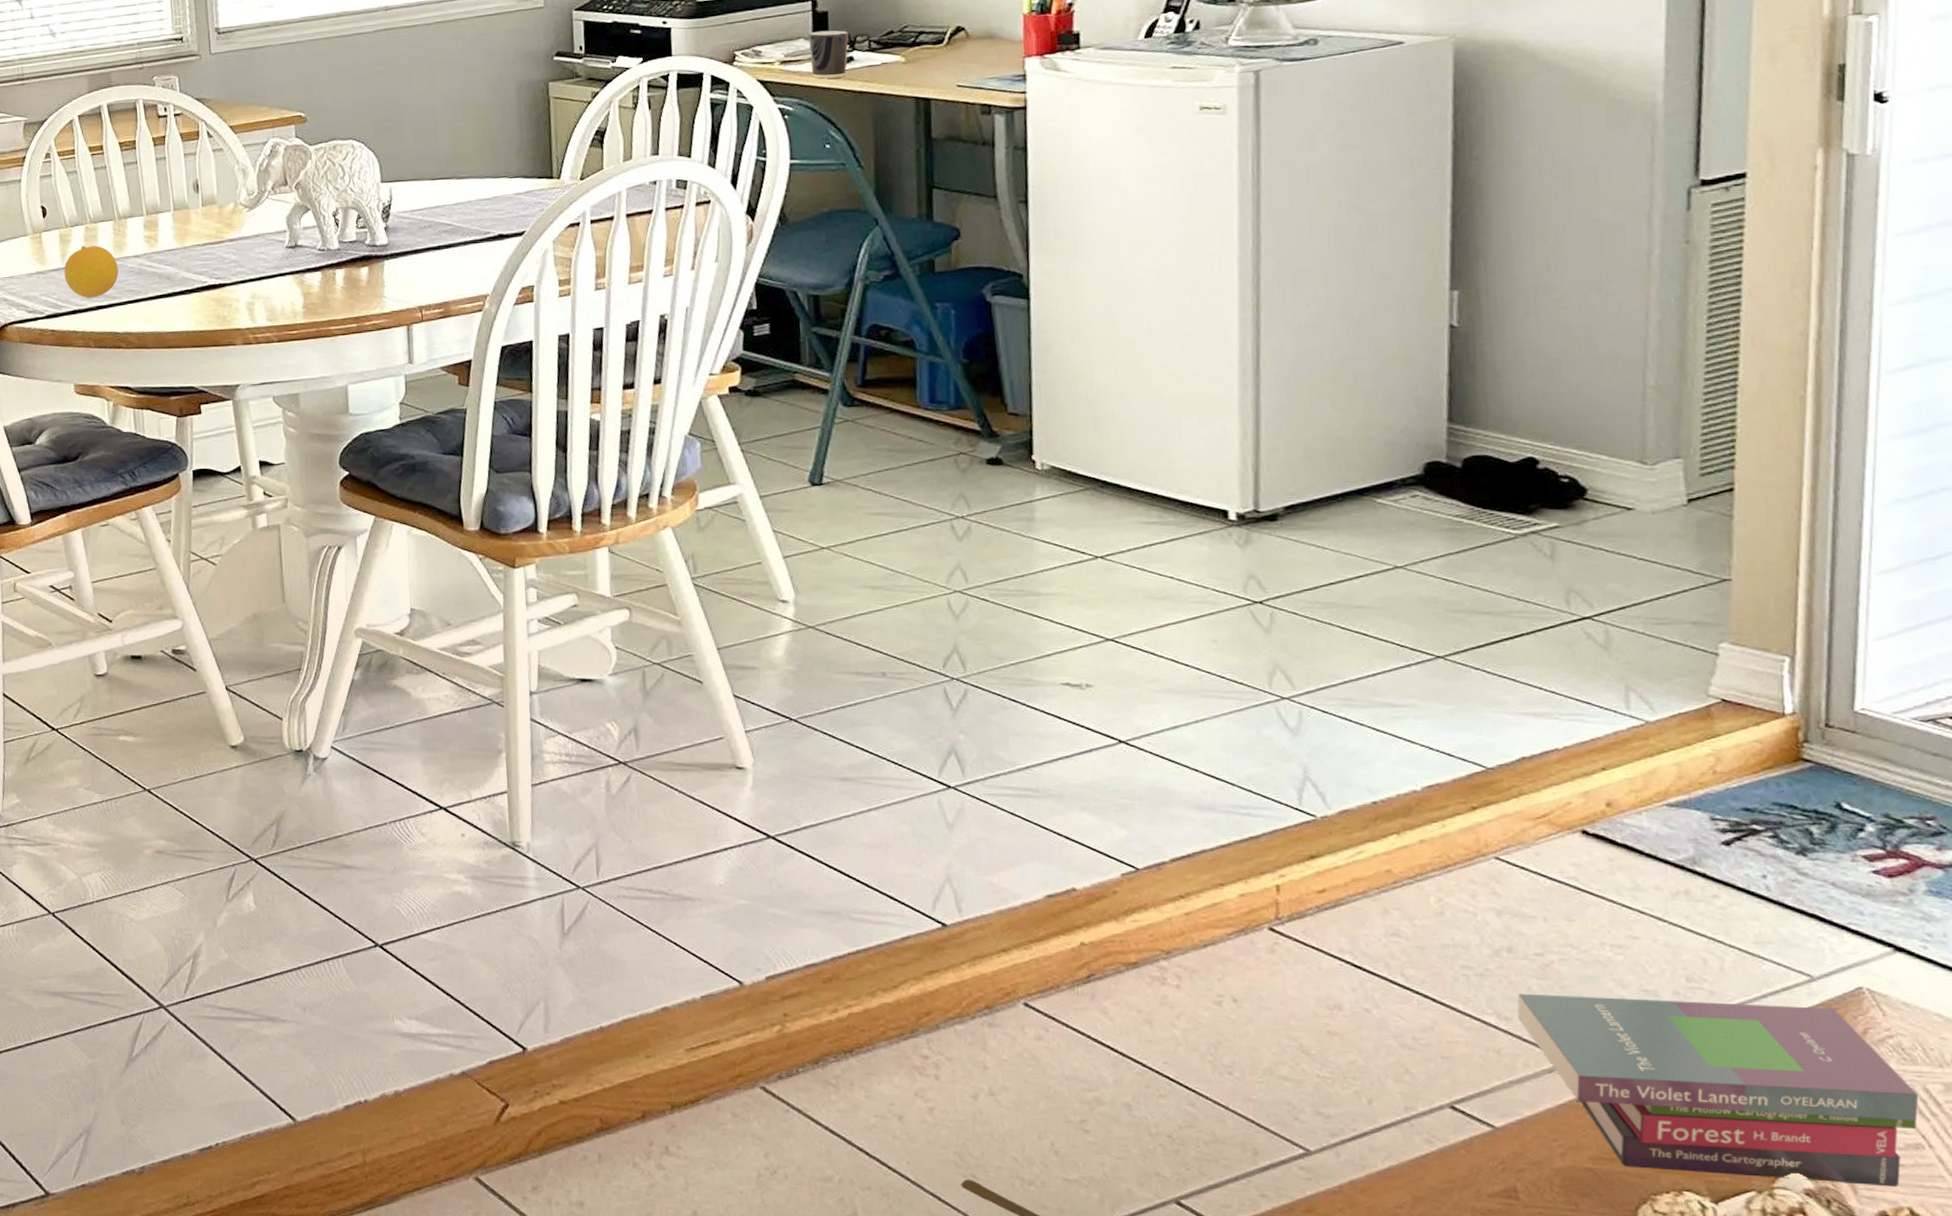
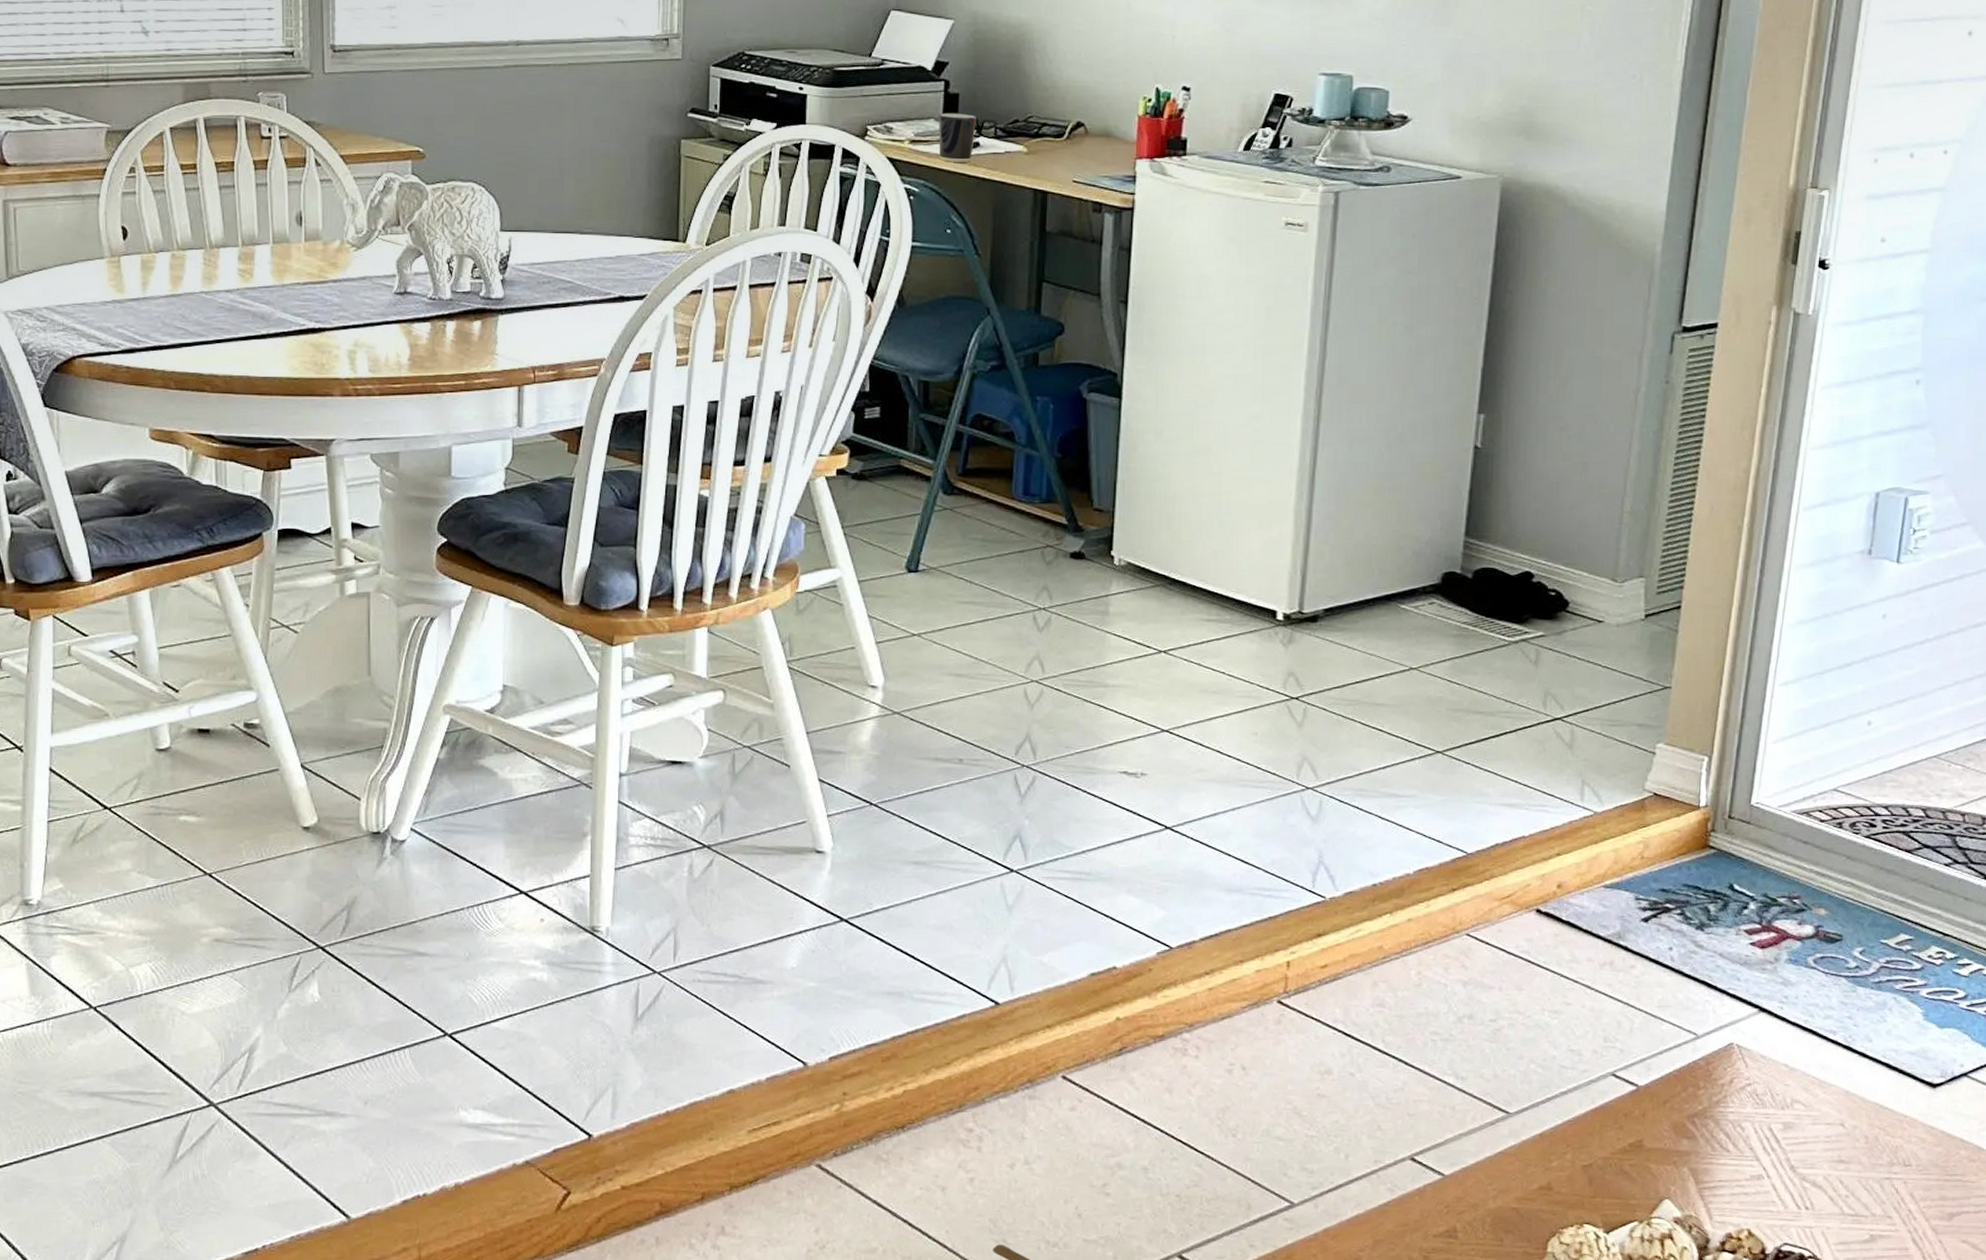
fruit: present [64,245,119,298] -> none [144,274,207,334]
books: present [1517,993,1919,1187] -> none [1470,1055,1765,1212]

